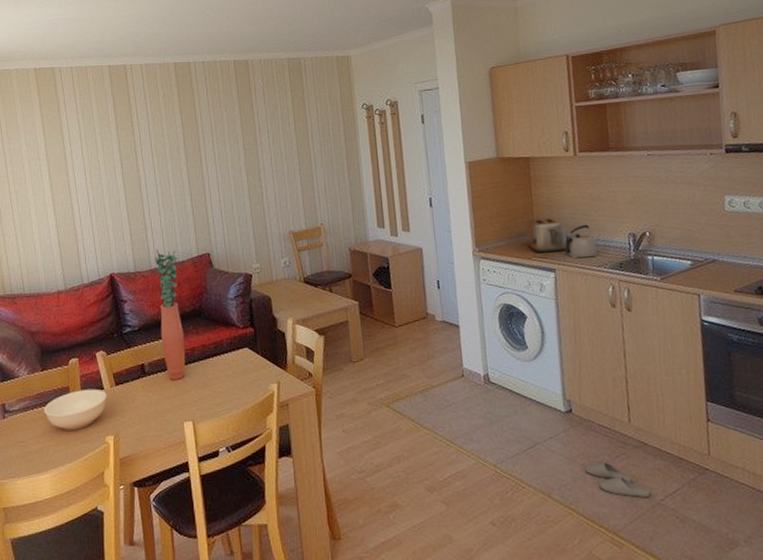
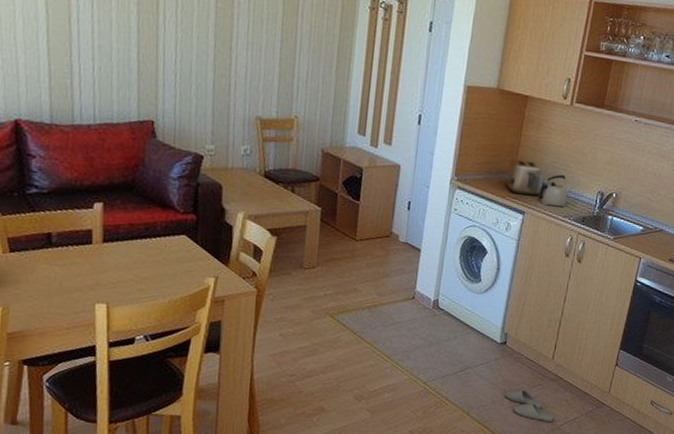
vase: present [155,249,186,381] -> none [77,101,111,258]

